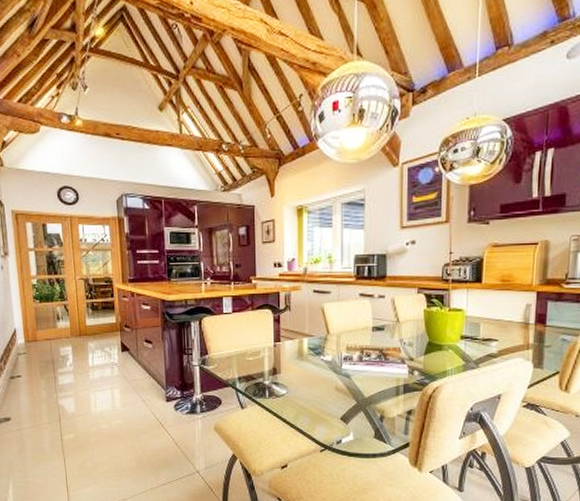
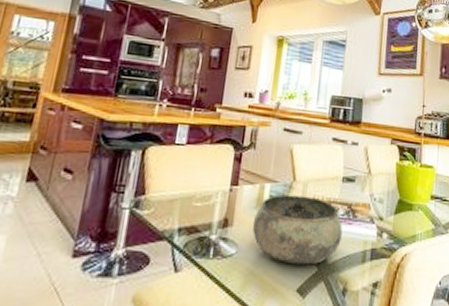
bowl: none [297,345,376,400] -> present [252,194,343,265]

